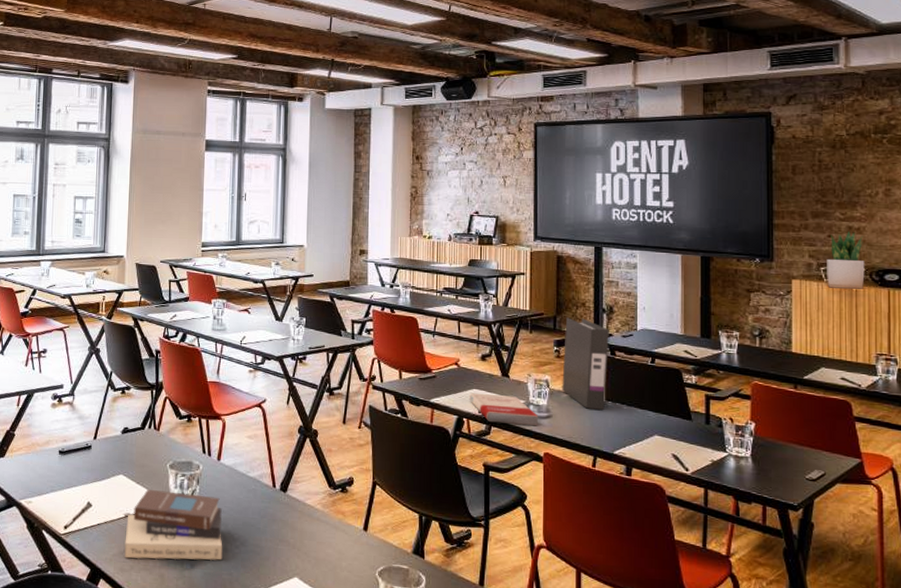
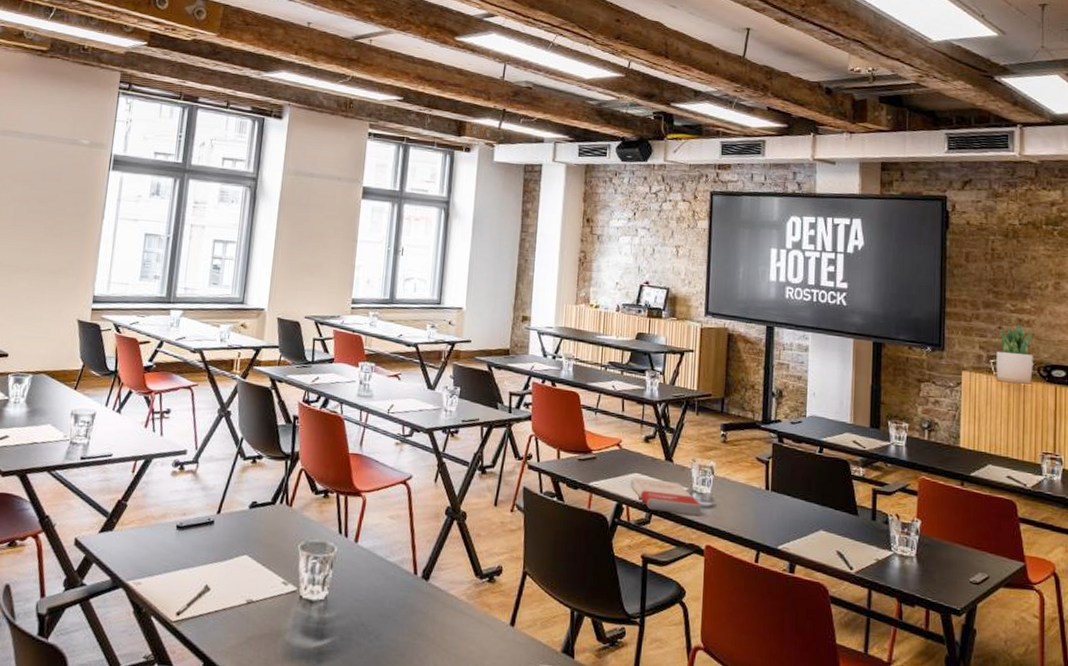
books: present [124,489,223,561] -> none [243,572,356,656]
binder: present [562,317,609,410] -> none [727,400,778,501]

